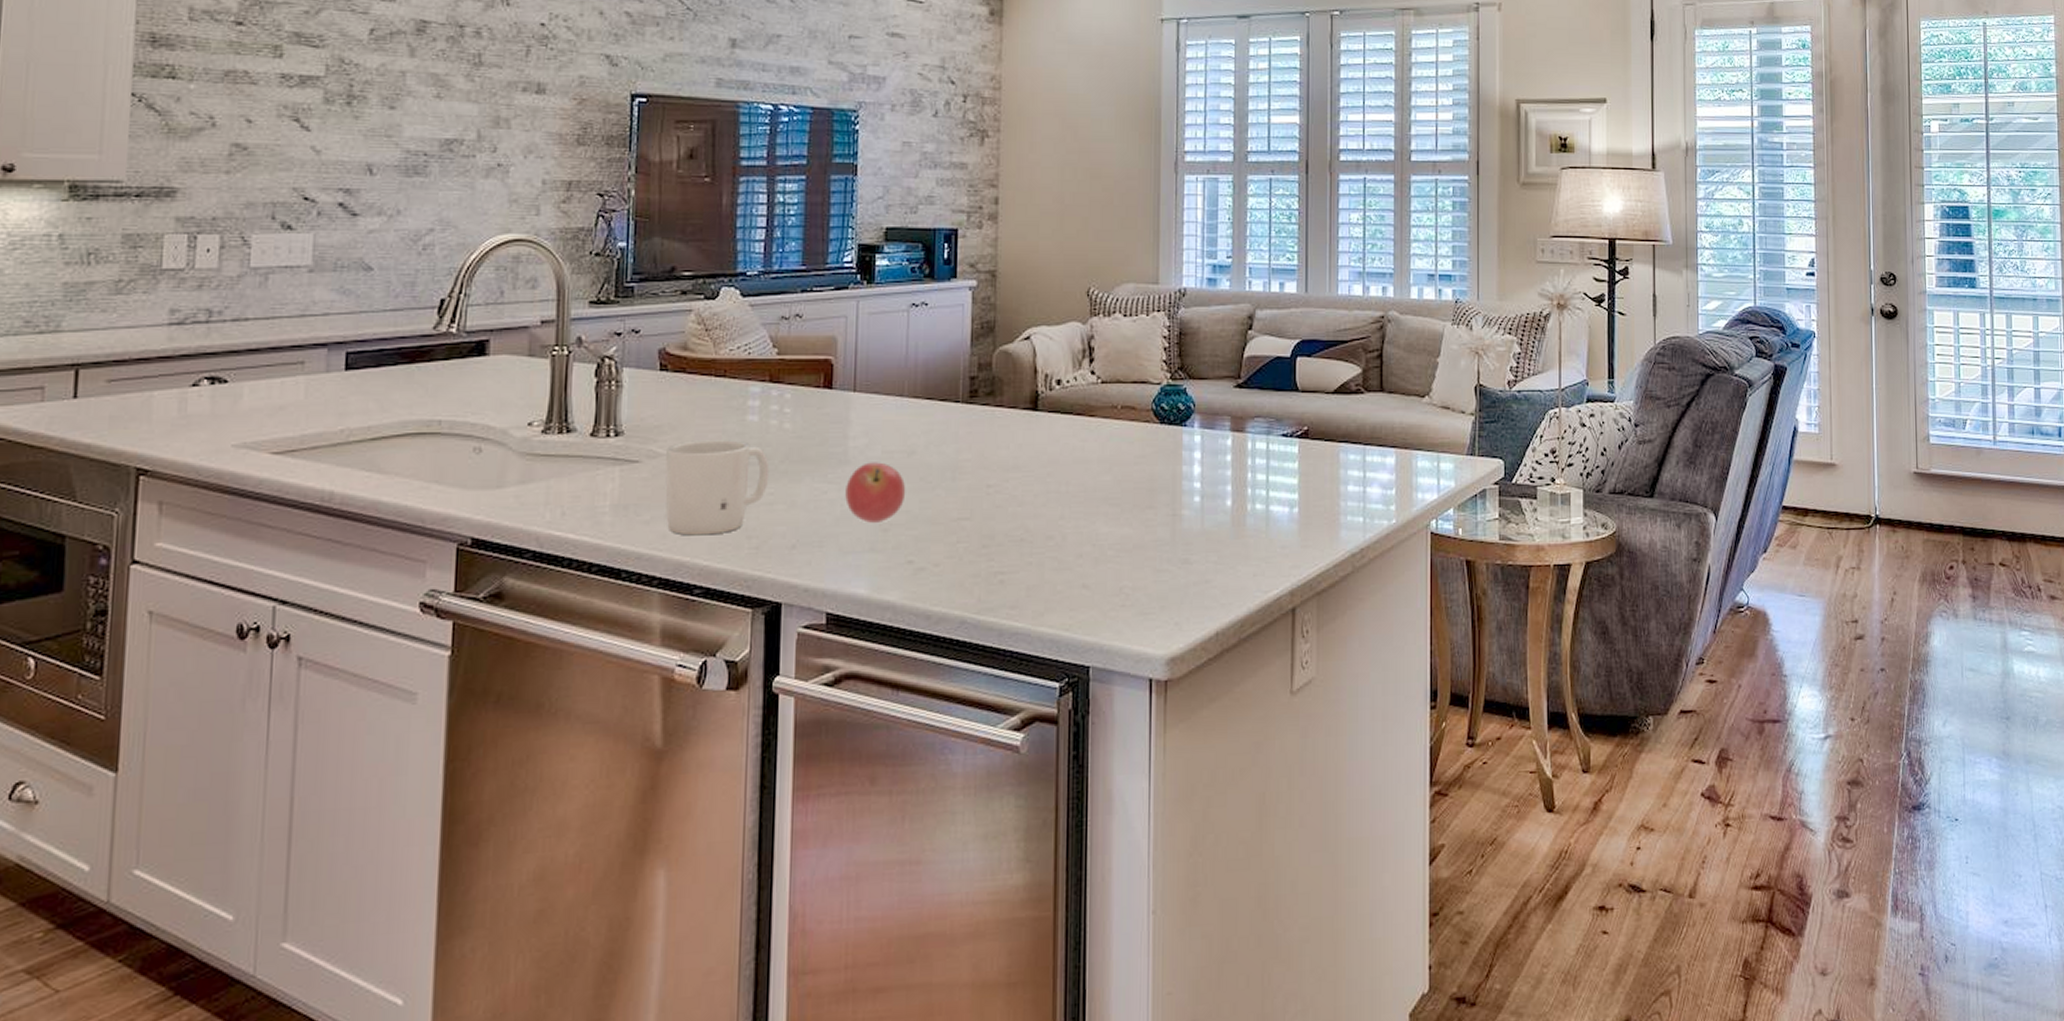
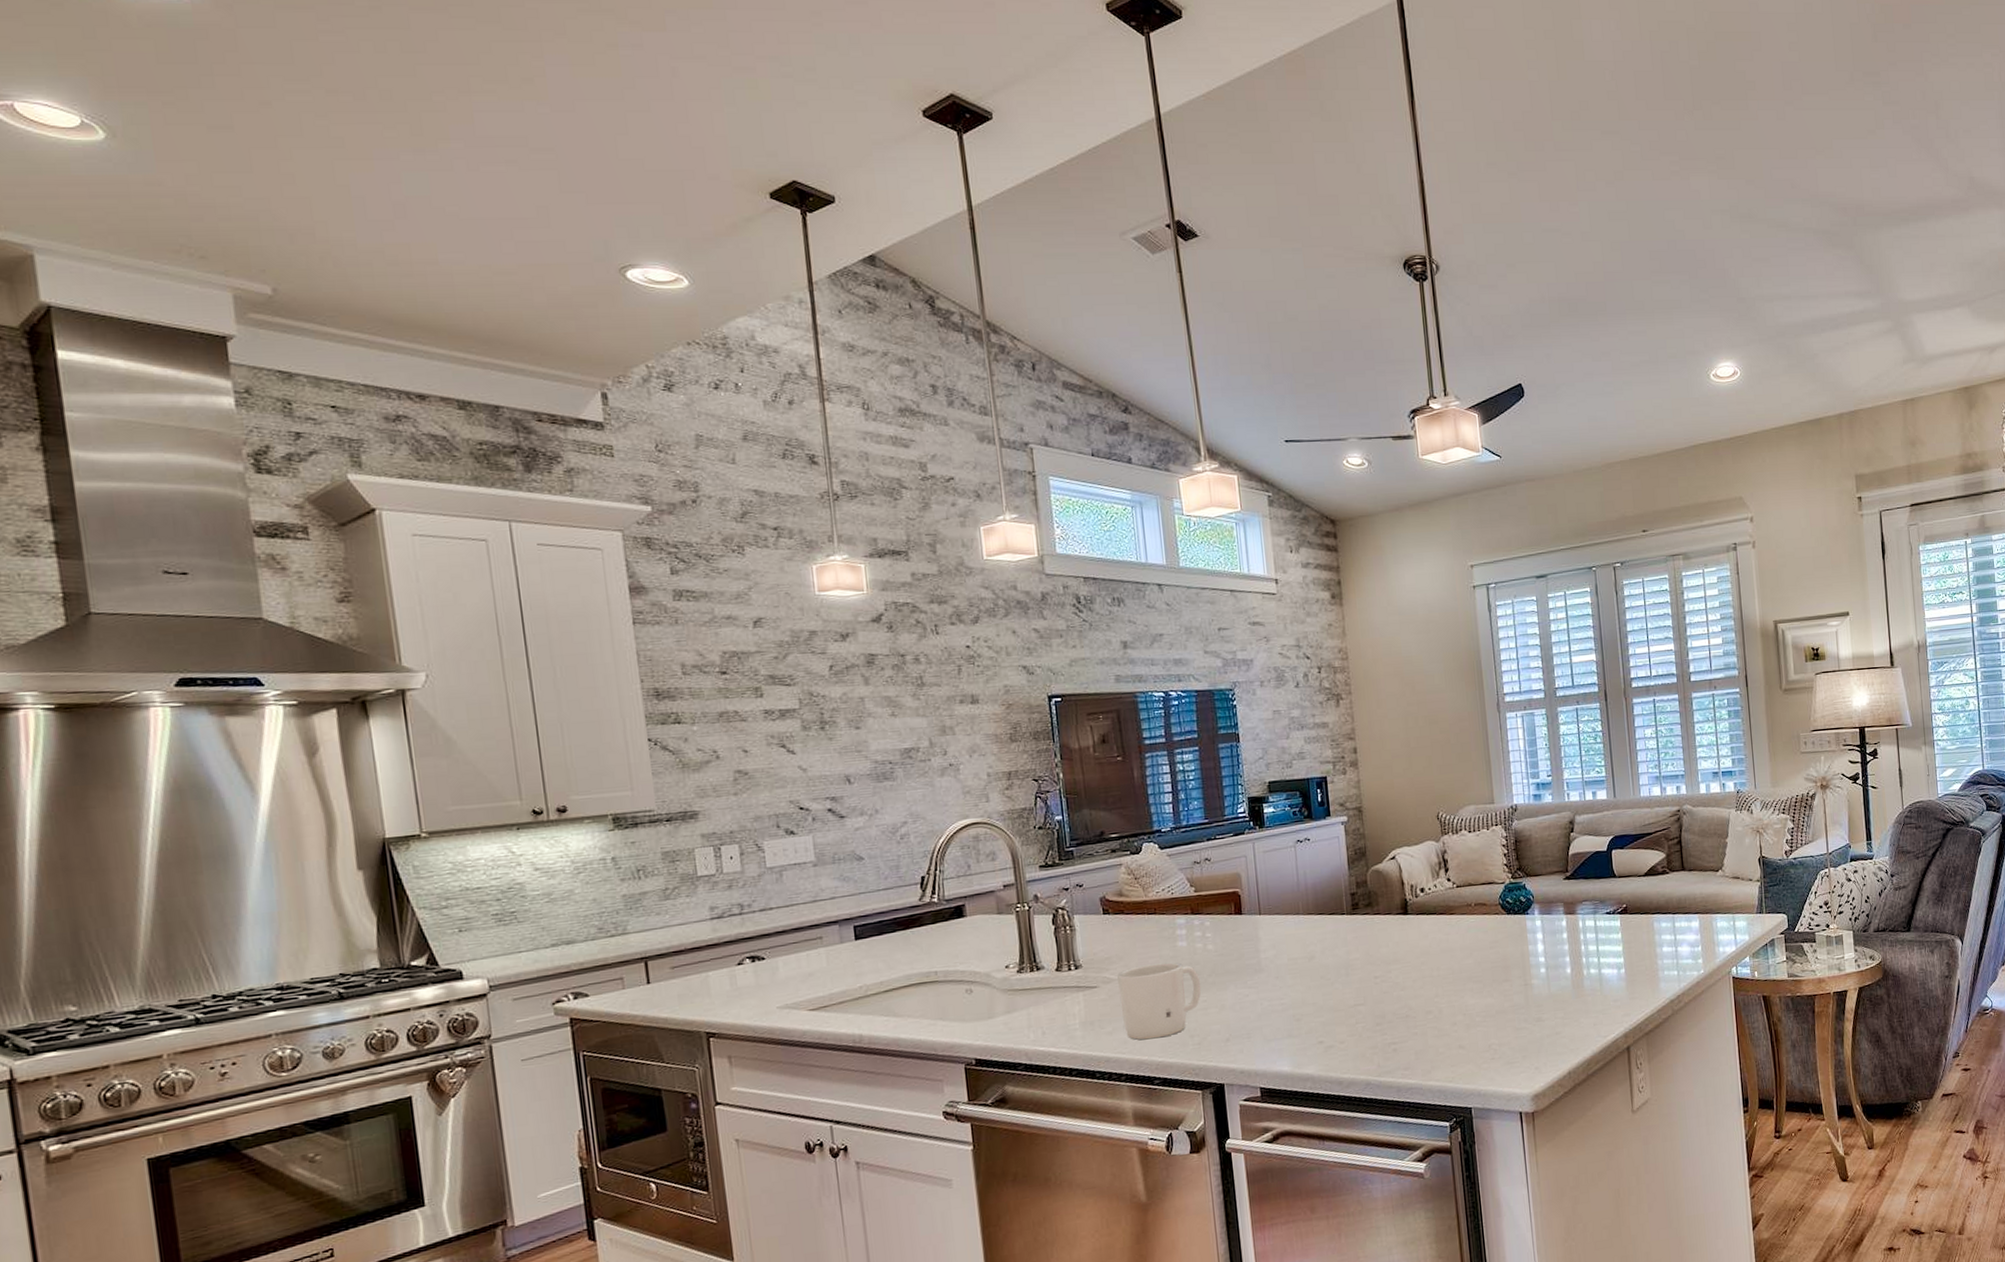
fruit: present [845,462,906,524] -> none [1262,967,1311,1016]

